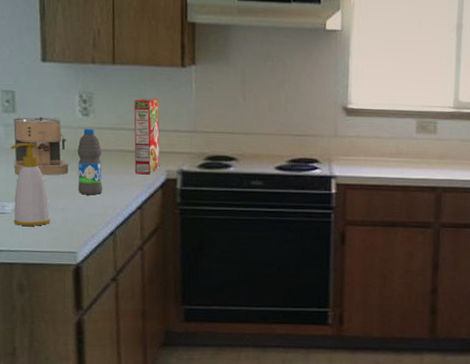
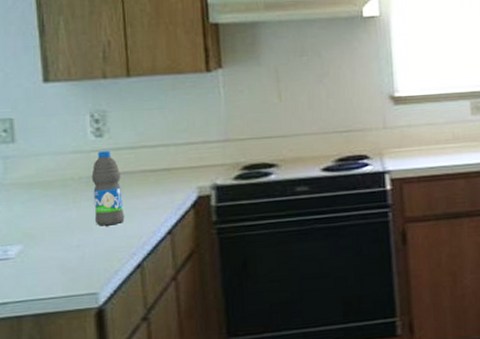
soap bottle: present [11,142,51,226] -> none [11,174,65,271]
coffee maker: present [14,116,69,175] -> none [13,142,83,213]
cereal box: present [134,98,160,174] -> none [155,108,190,196]

